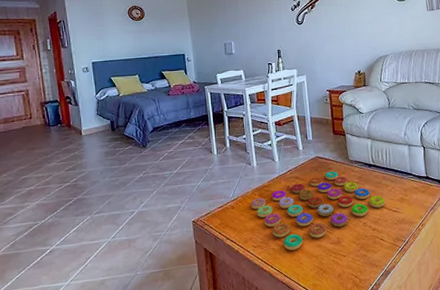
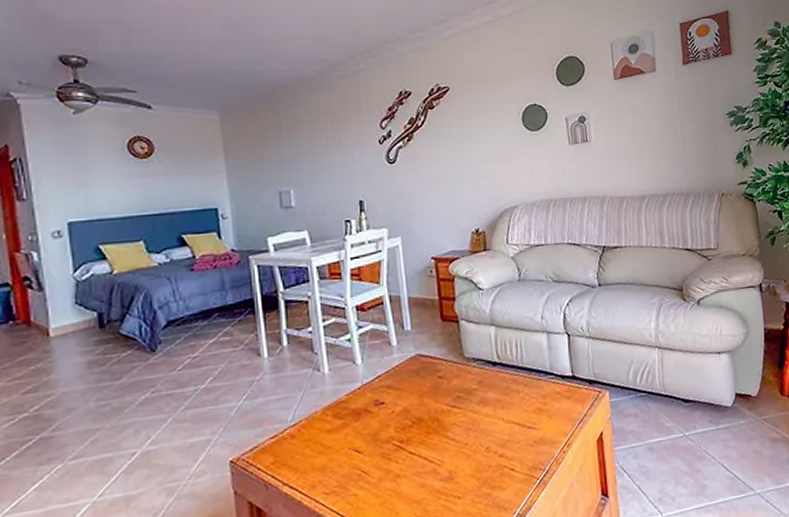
board game: present [250,171,386,251] -> none [319,374,517,496]

